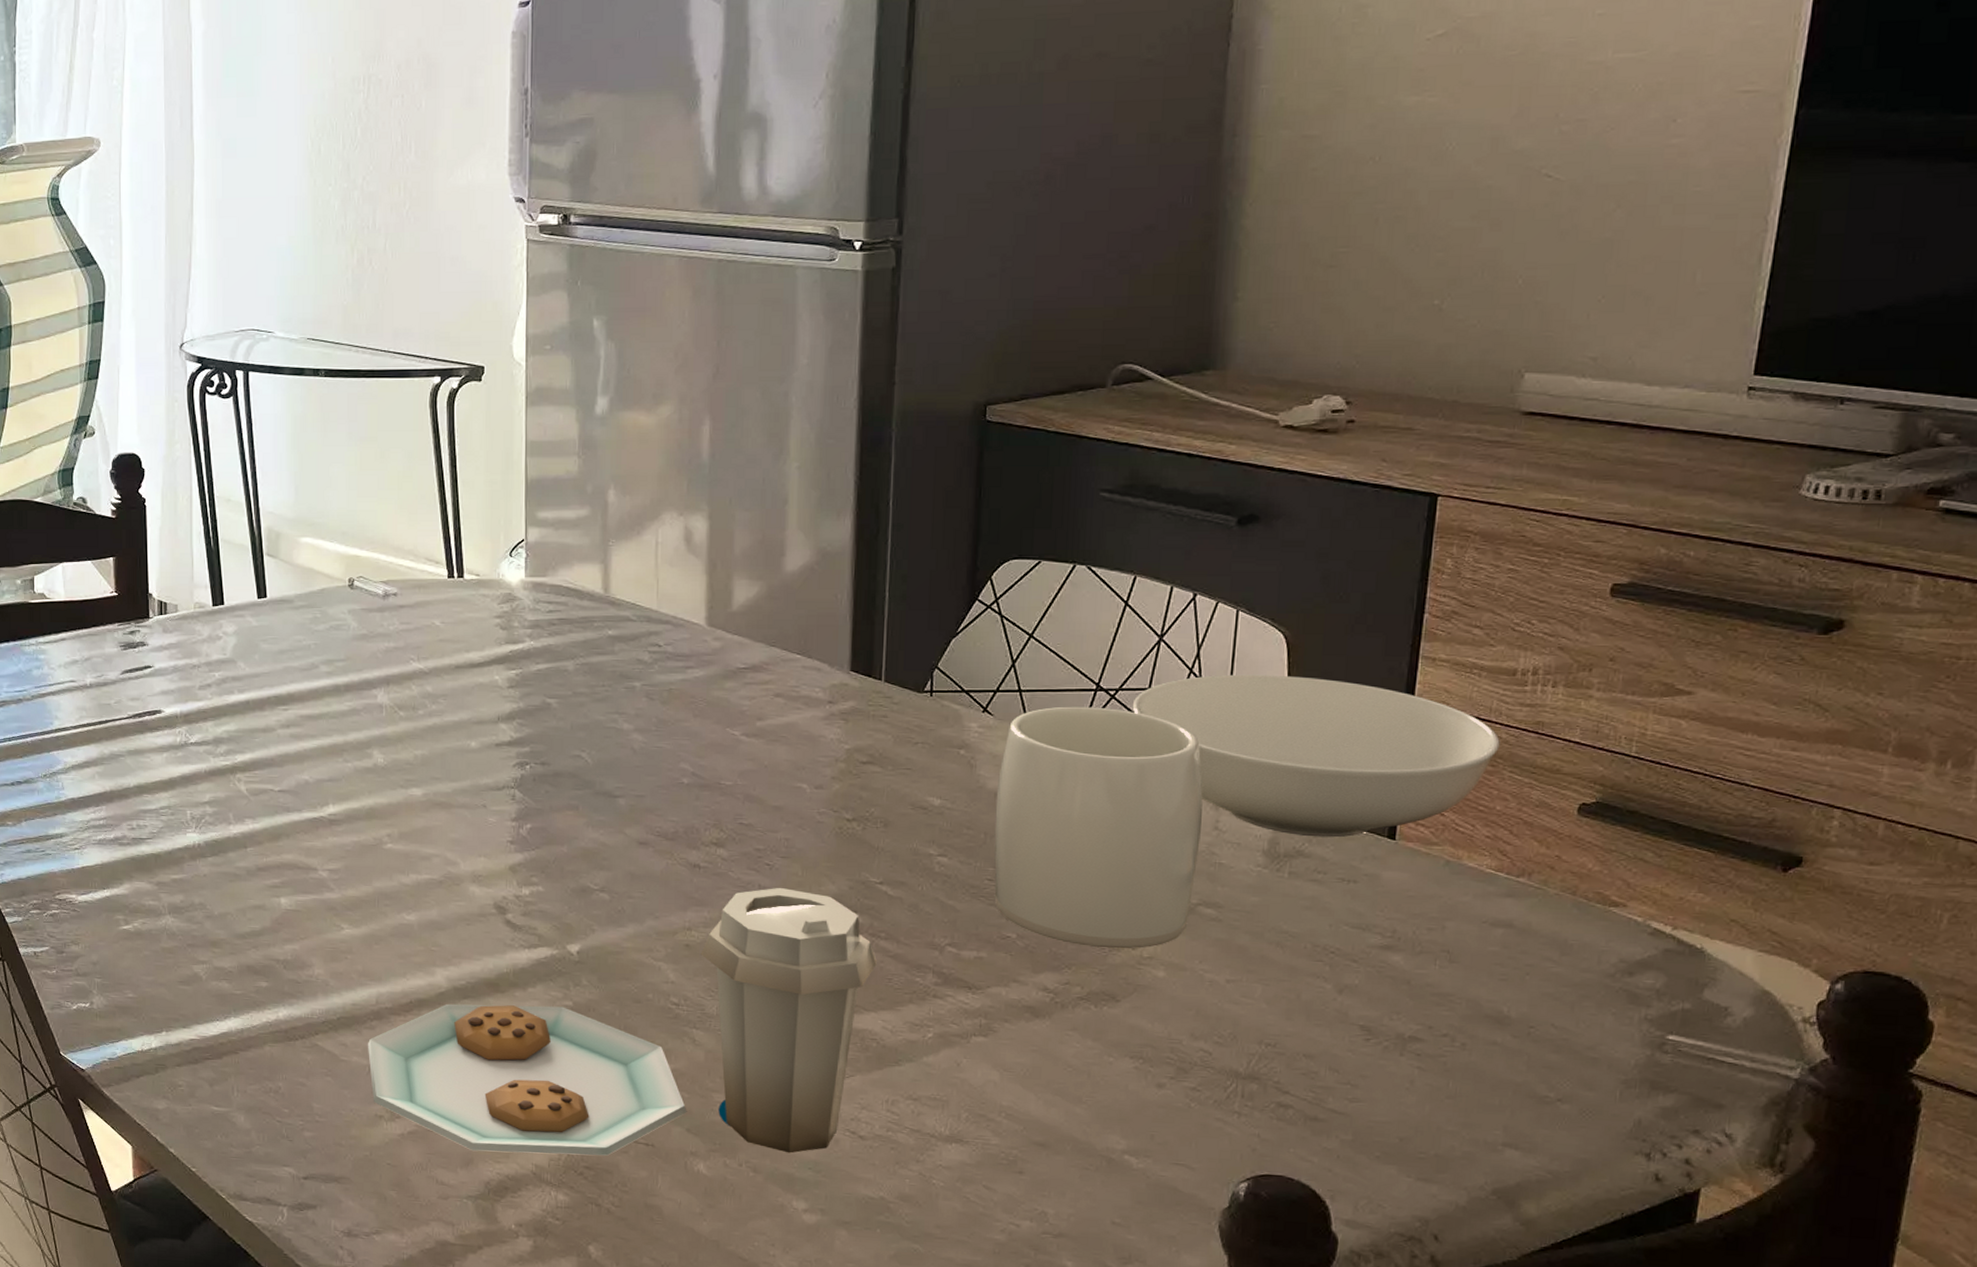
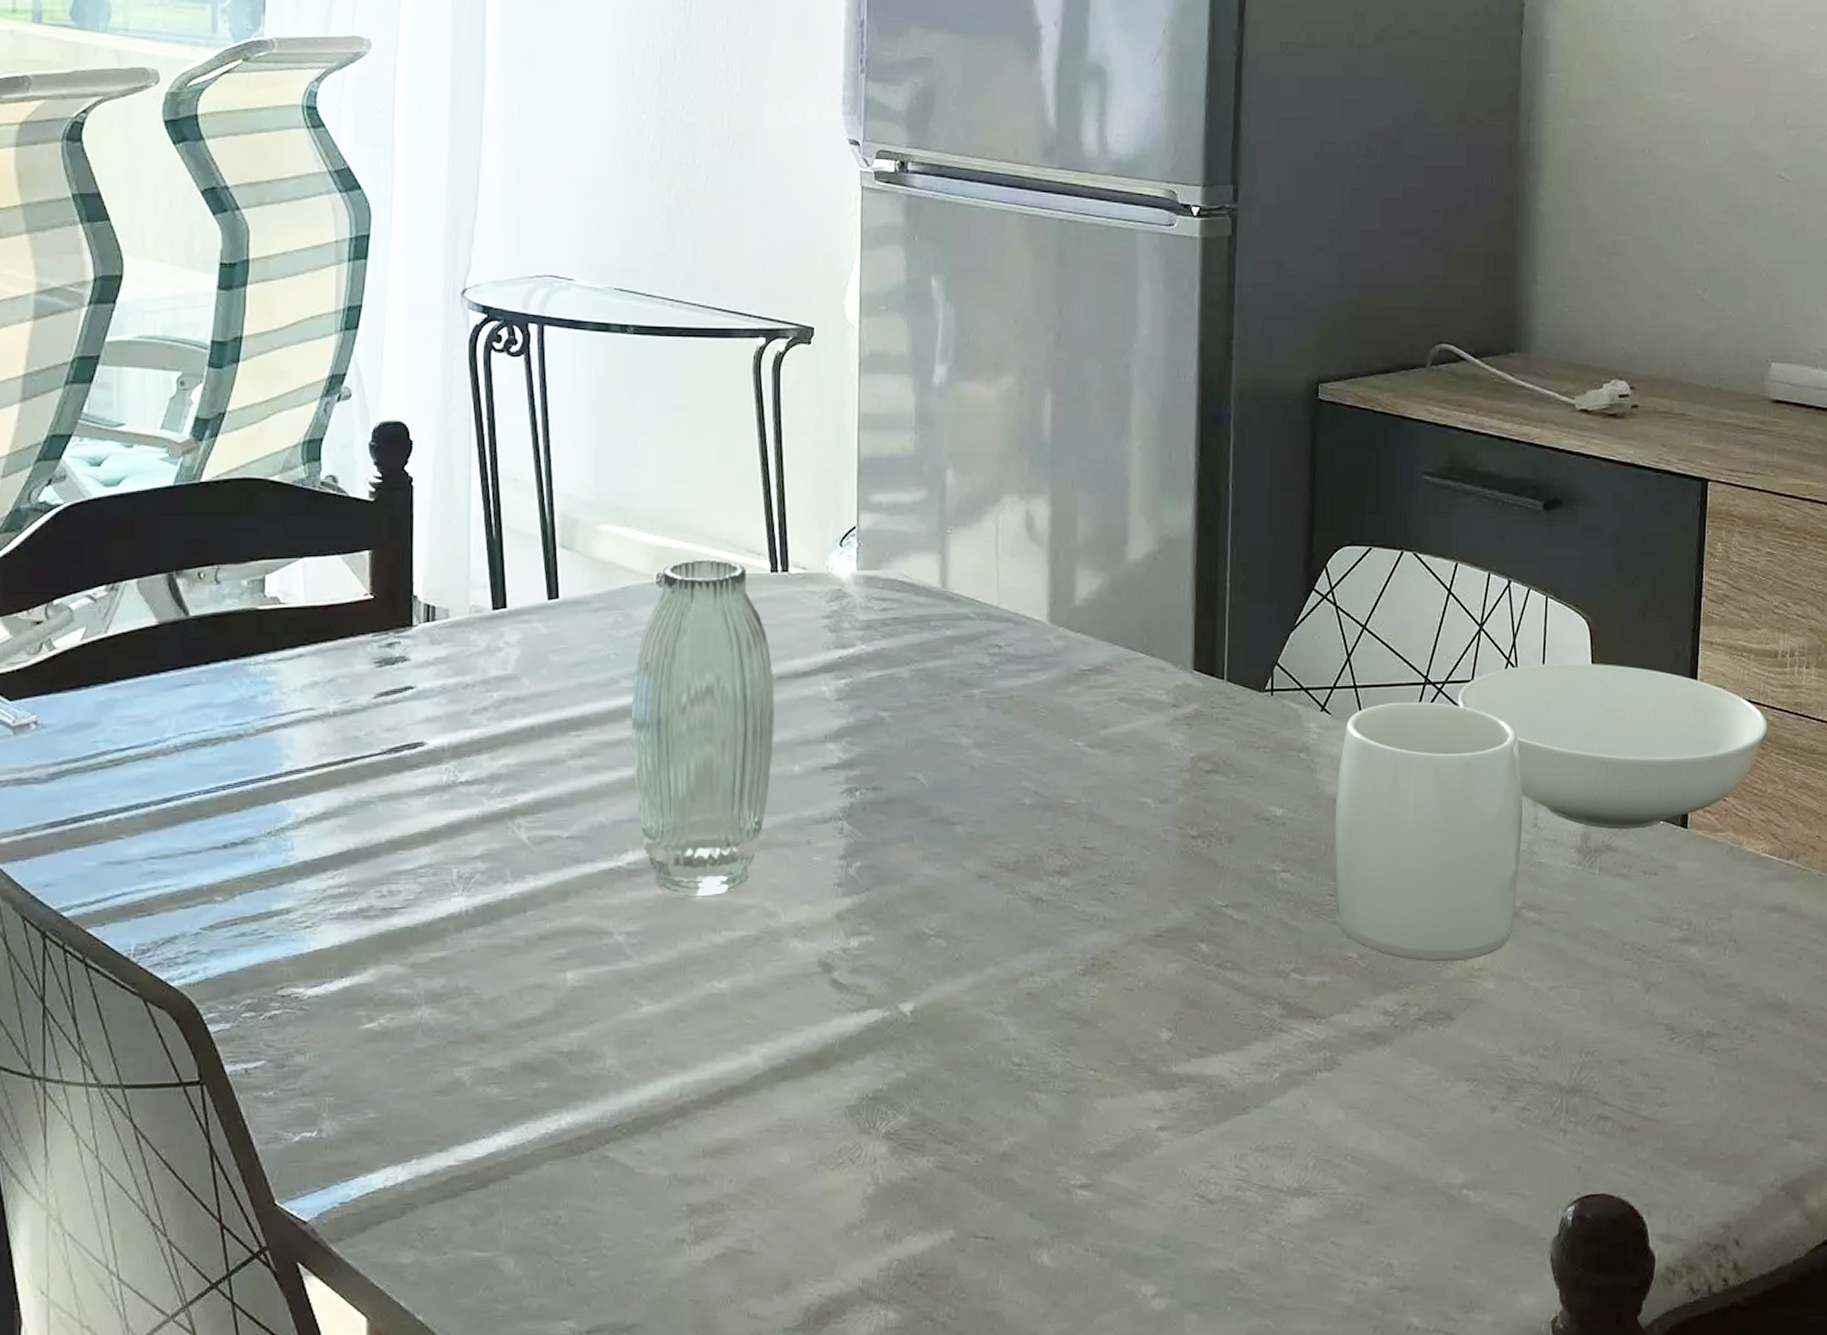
vase: none [329,567,453,844] -> present [631,559,775,896]
plate: present [368,887,877,1156] -> none [669,918,1223,1270]

